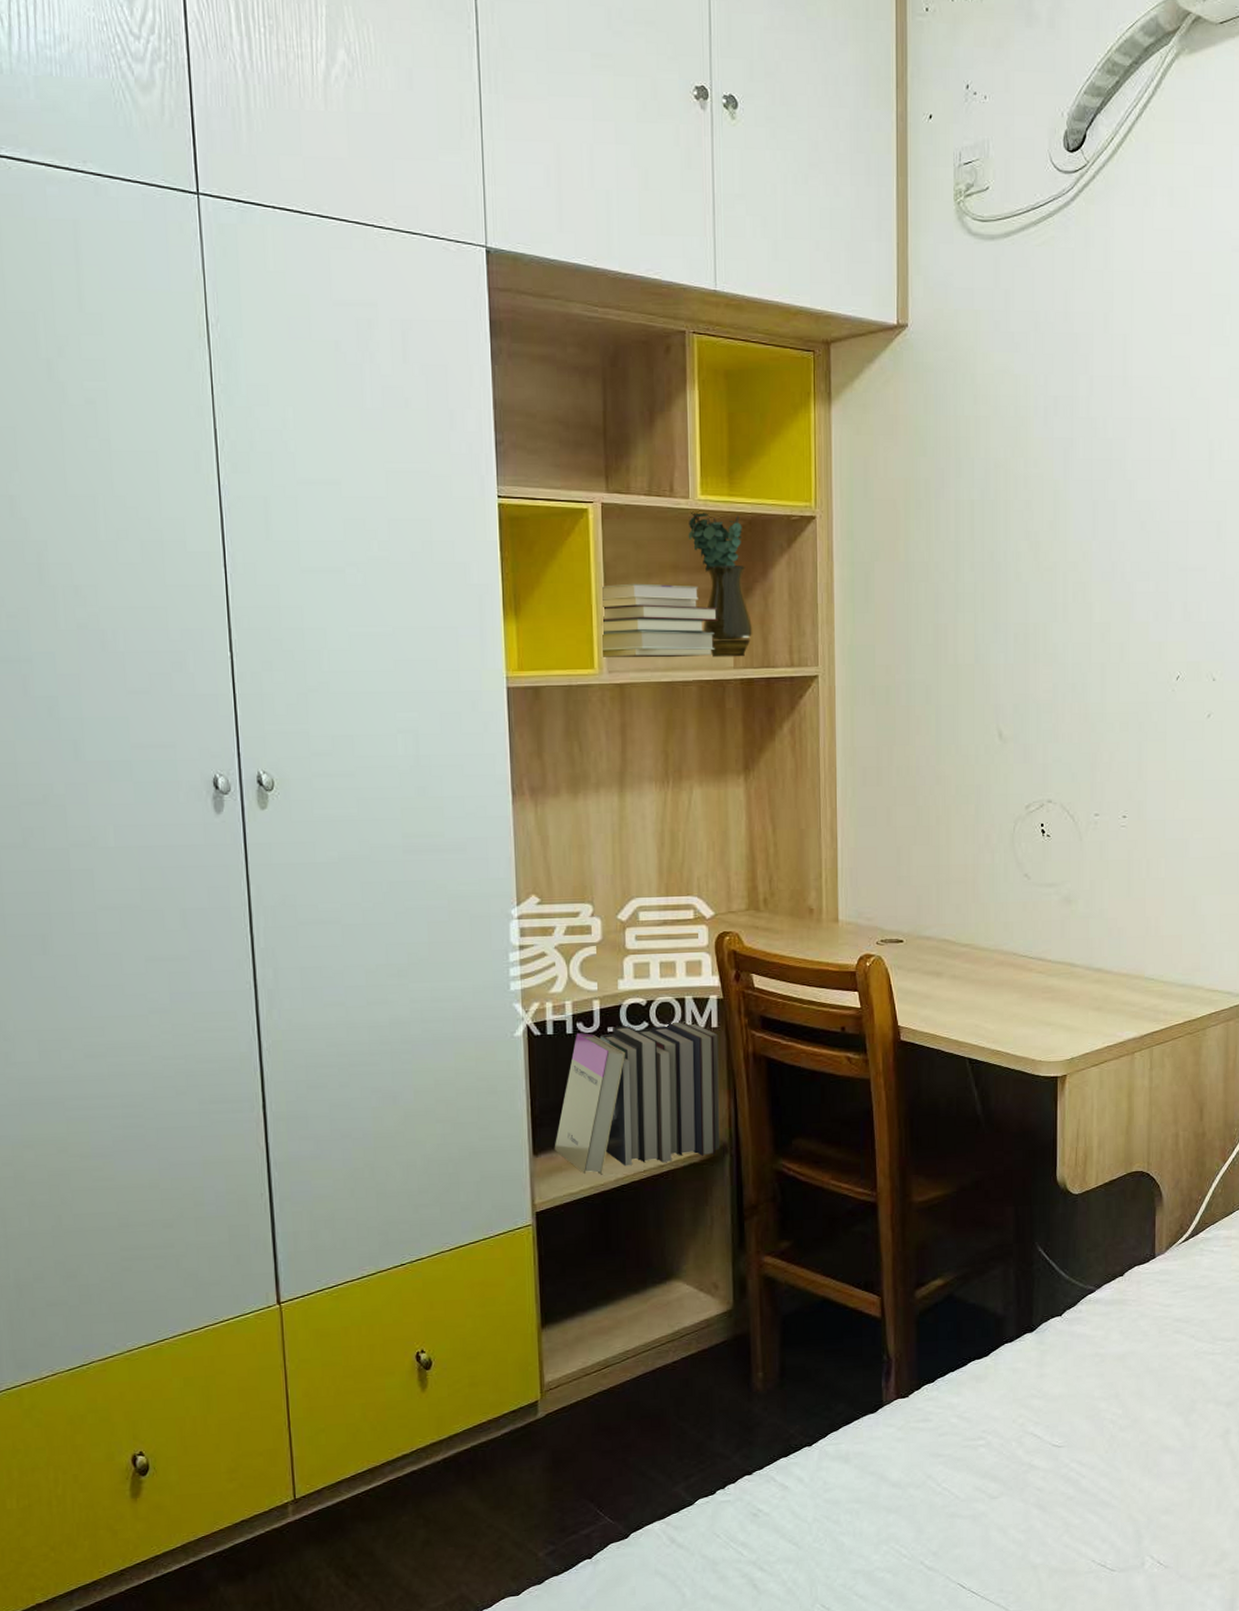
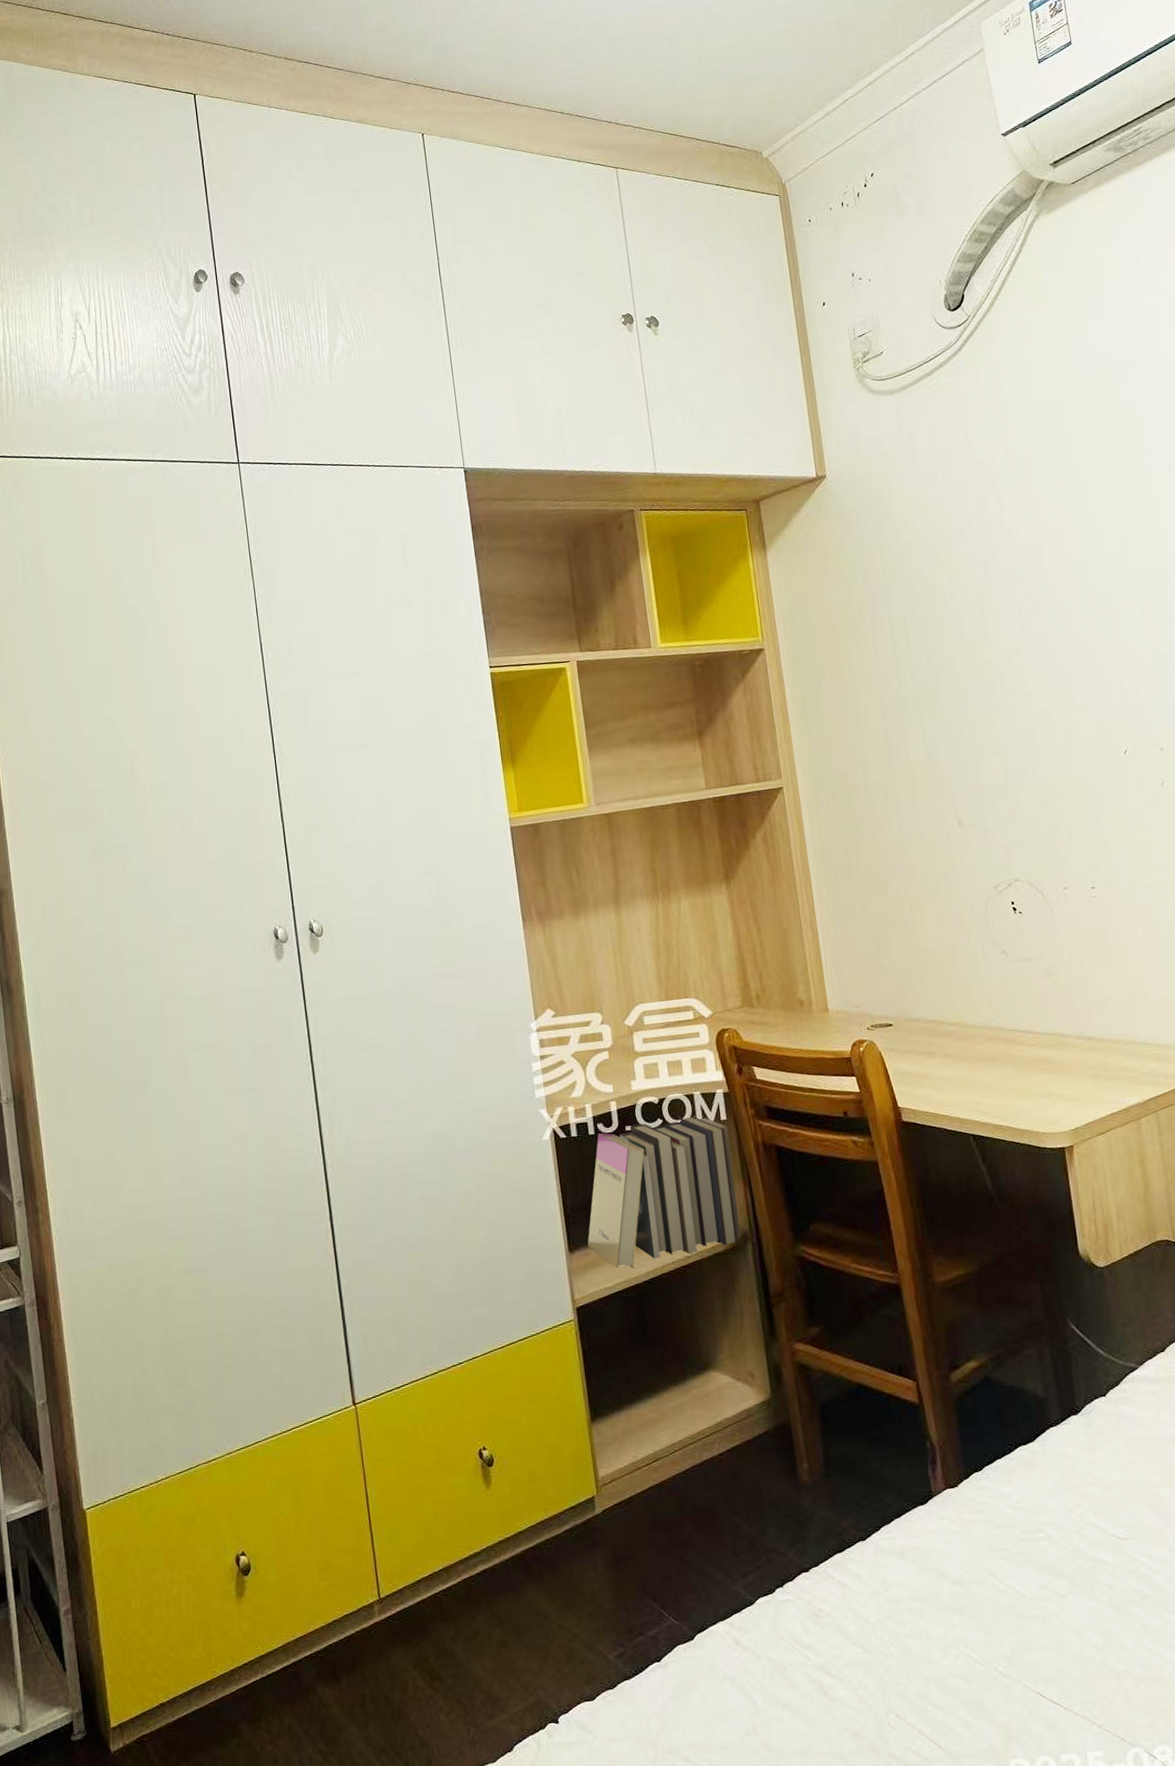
books: present [600,583,718,658] -> none [582,721,688,792]
vase: present [688,511,752,657] -> none [653,656,719,782]

